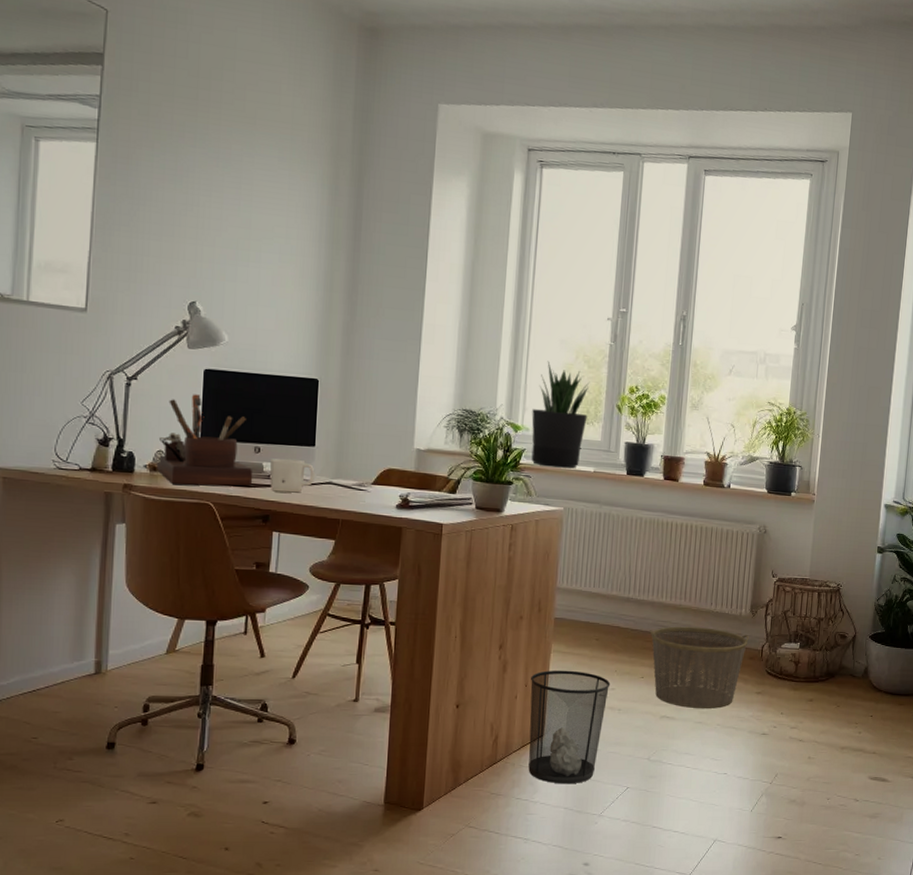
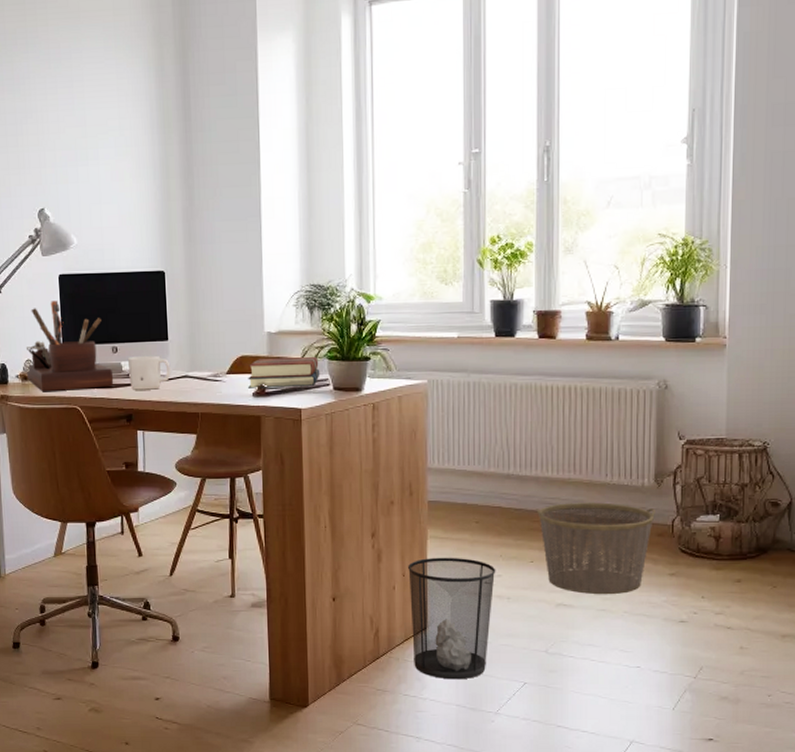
books: none [392,473,465,504] -> present [248,357,320,389]
planter: present [531,361,590,469] -> none [384,220,445,337]

